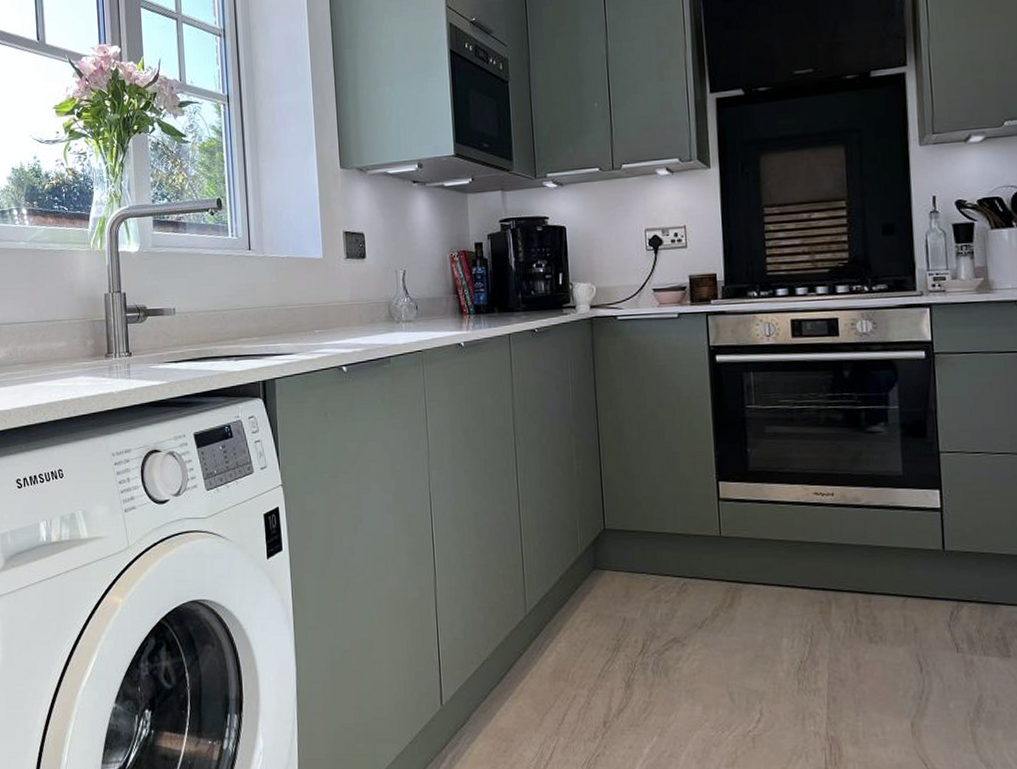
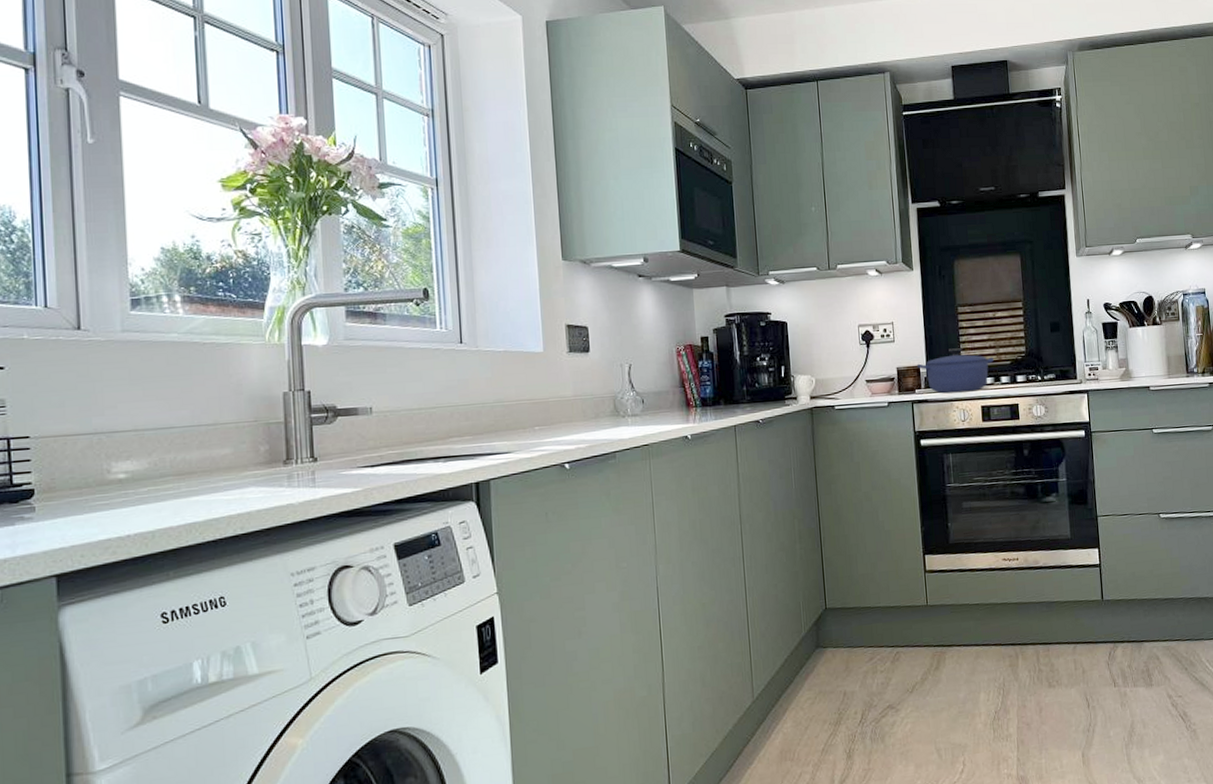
cooking pot: none [713,254,809,306] -> present [917,348,995,394]

